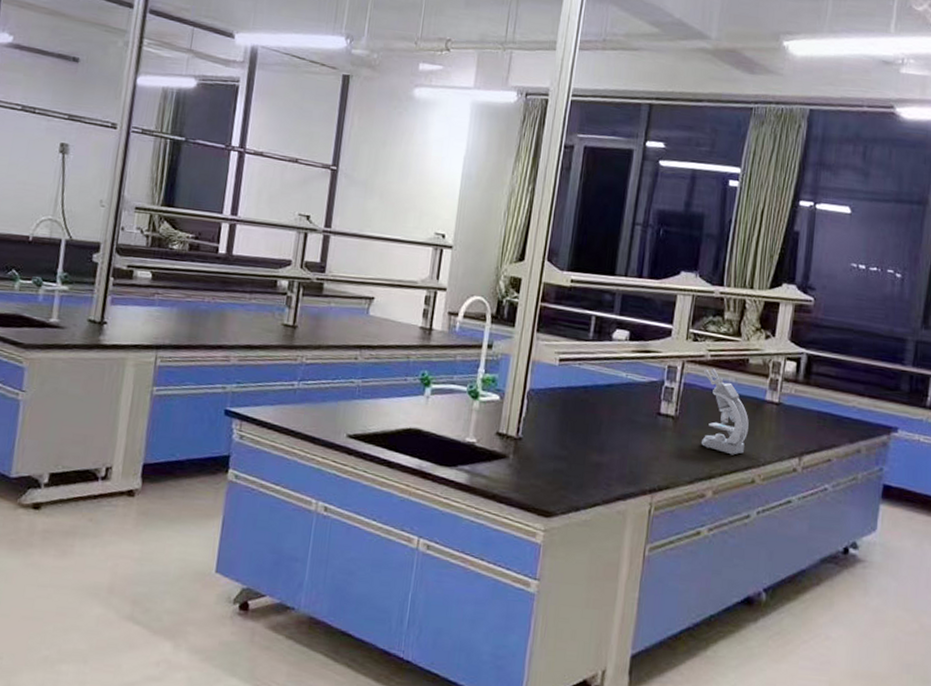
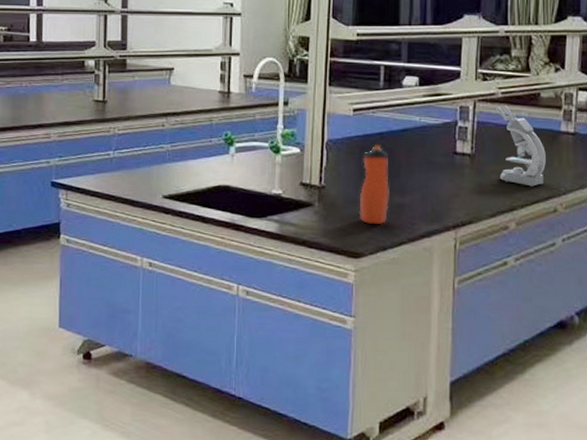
water bottle: none [554,398,591,484] -> present [359,145,389,225]

